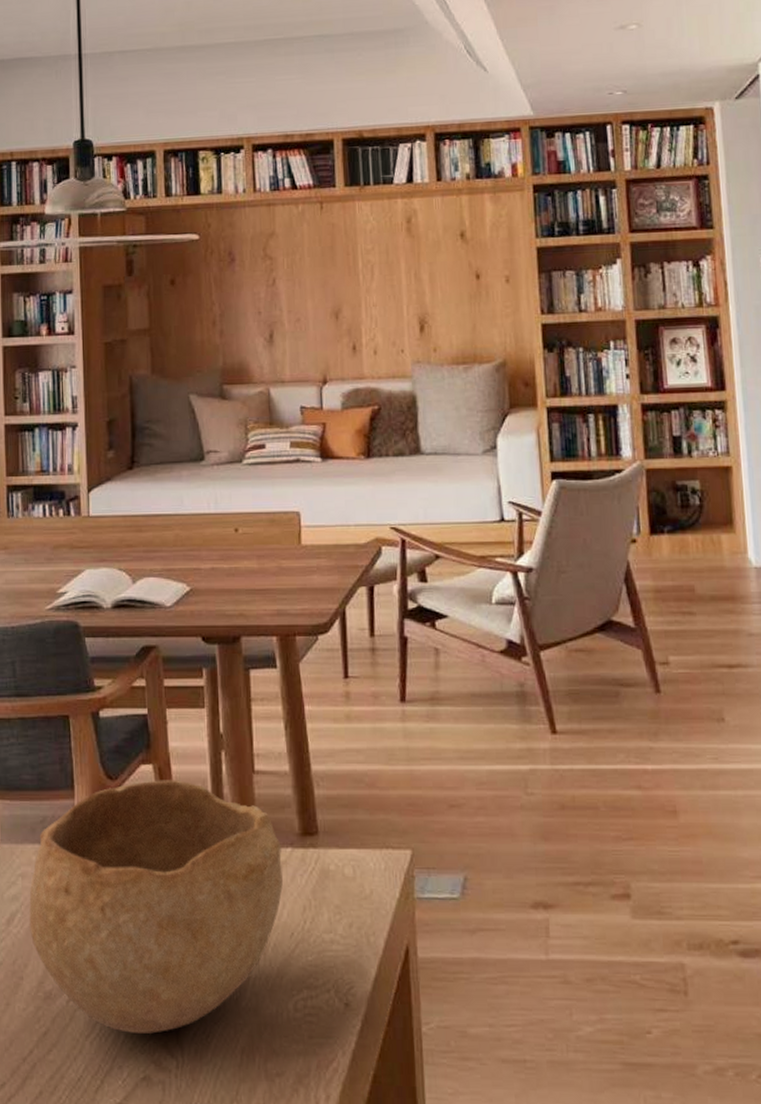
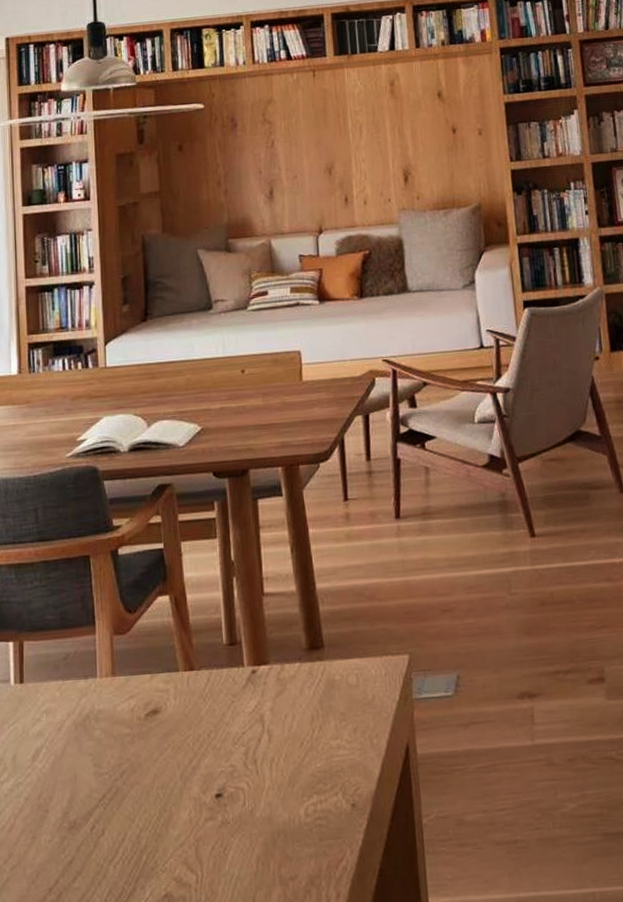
bowl: present [29,780,283,1034] -> none [53,608,292,854]

